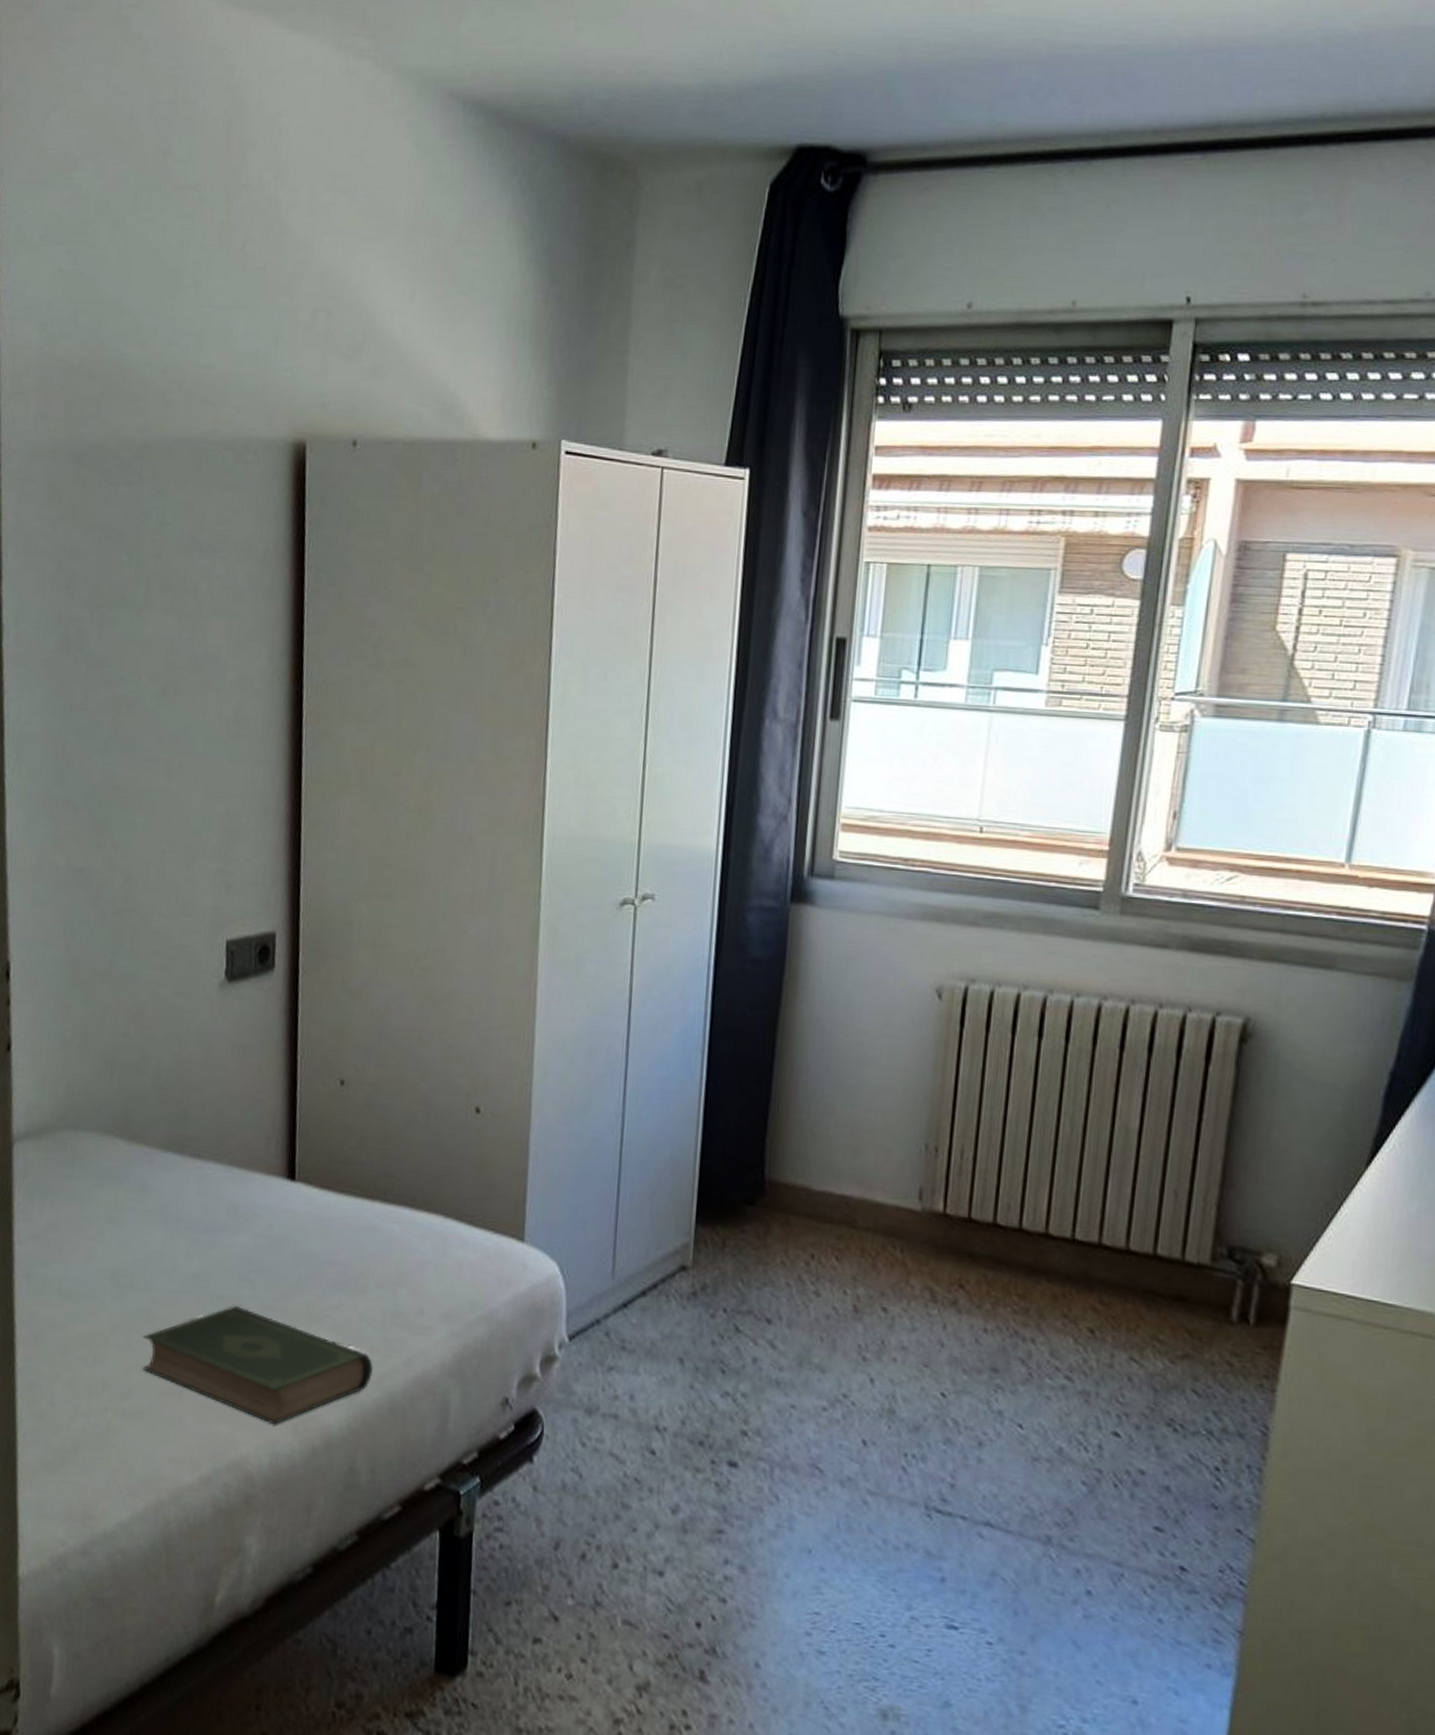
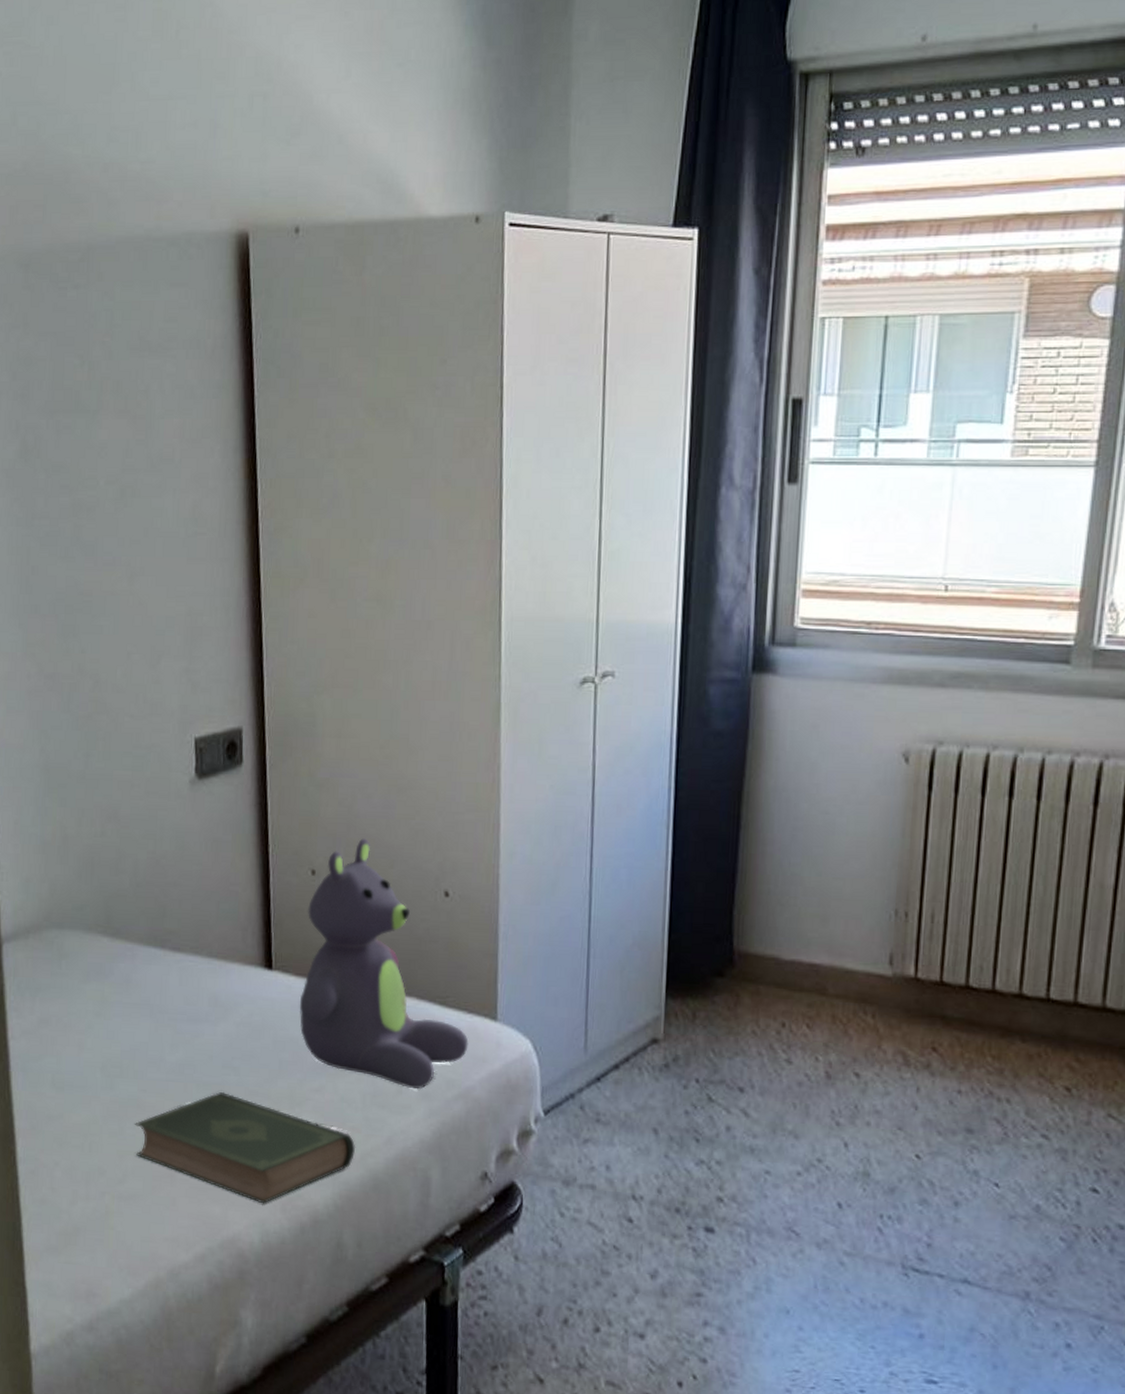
stuffed bear: none [321,1050,494,1310] -> present [299,838,469,1090]

